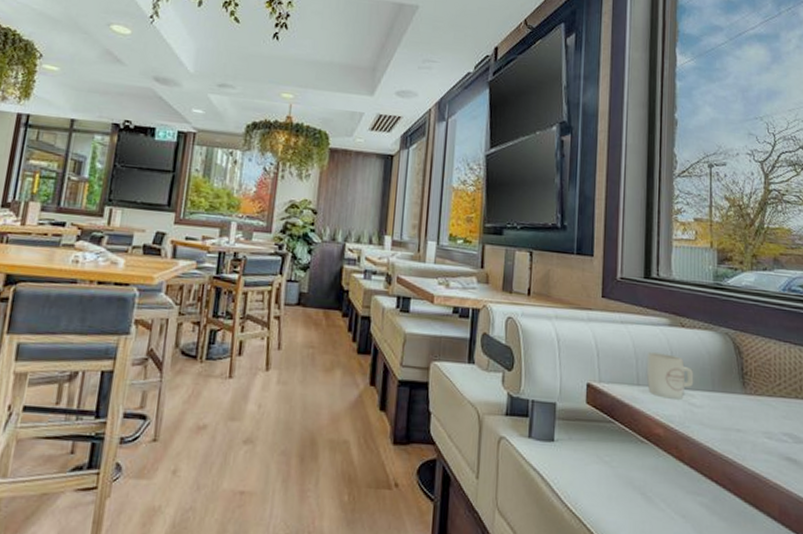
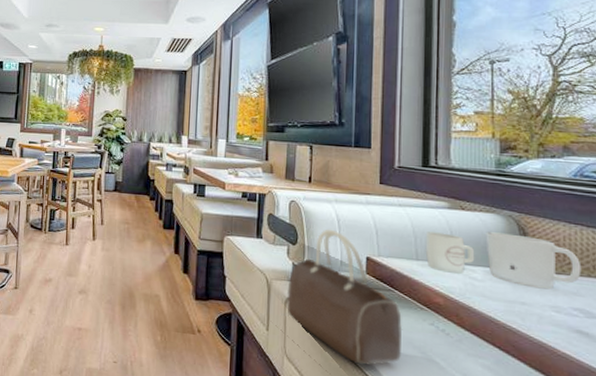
handbag: none [499,350,623,512] -> present [286,229,403,364]
mug: none [704,351,790,414] -> present [486,231,582,290]

